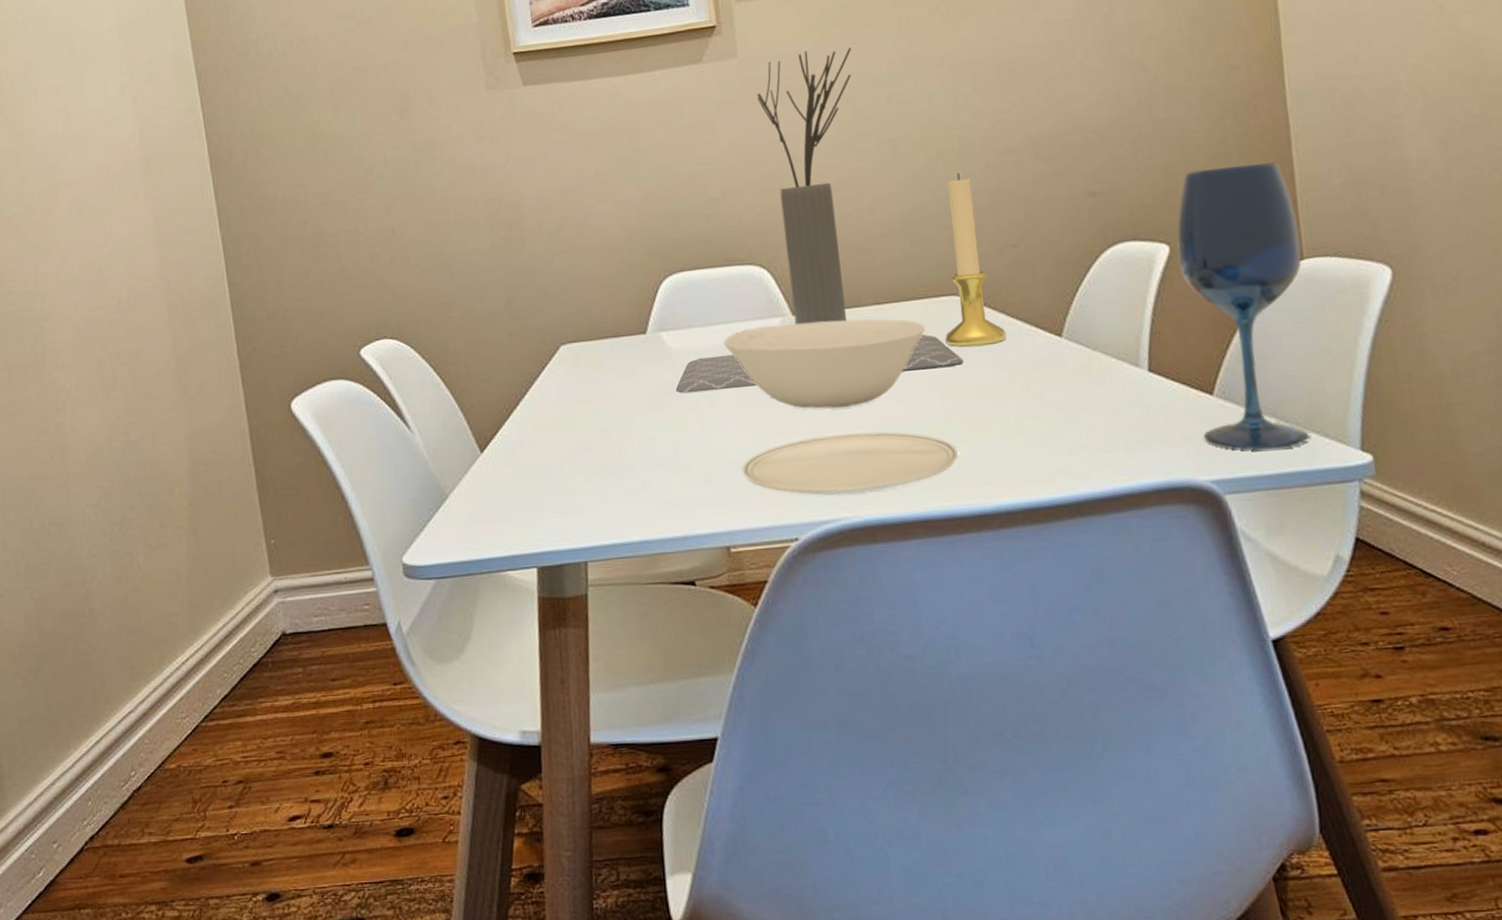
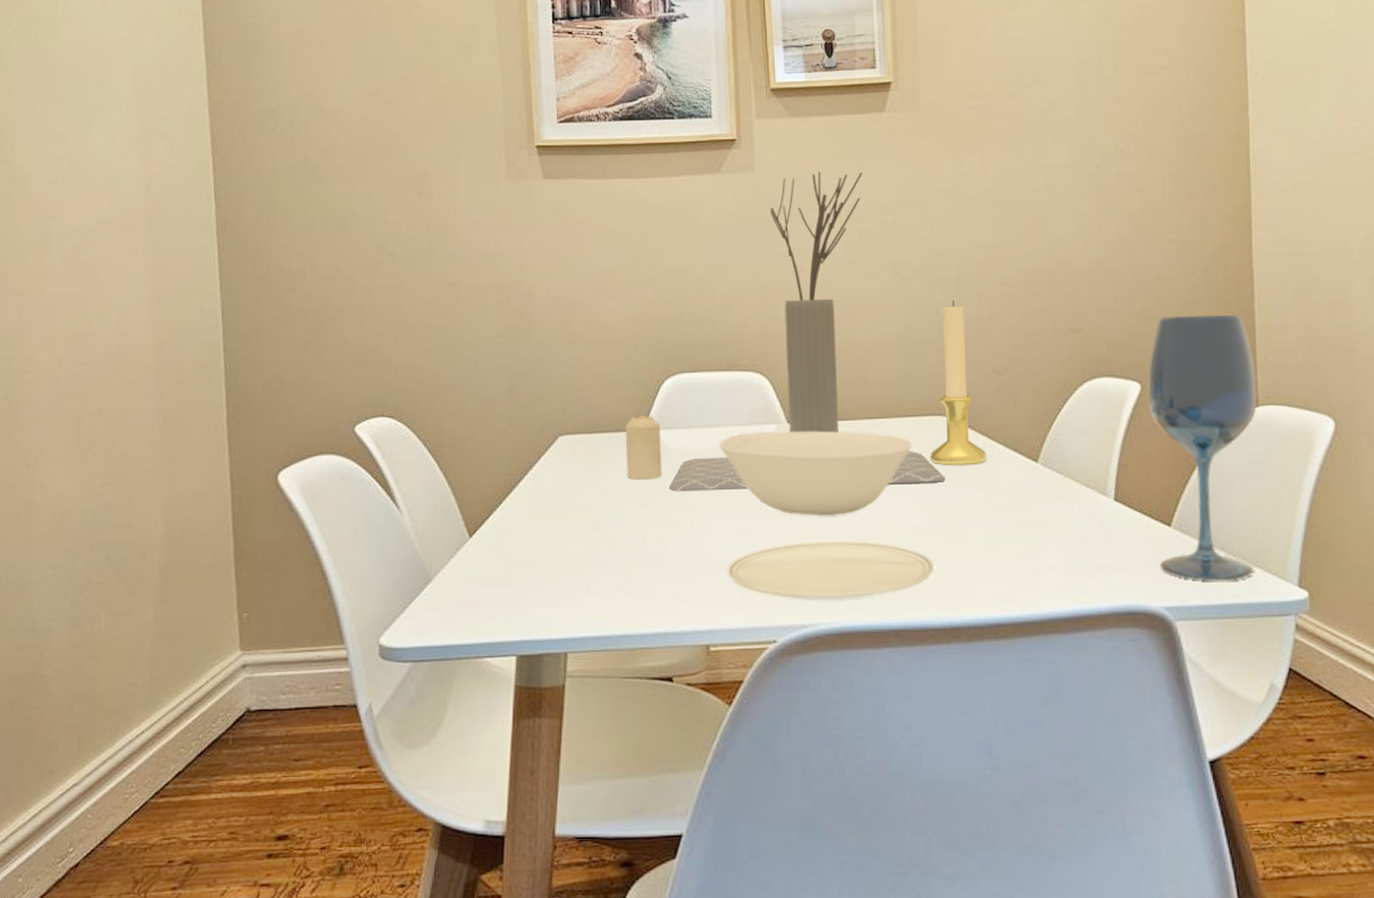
candle: none [626,318,668,385] -> present [625,416,662,481]

